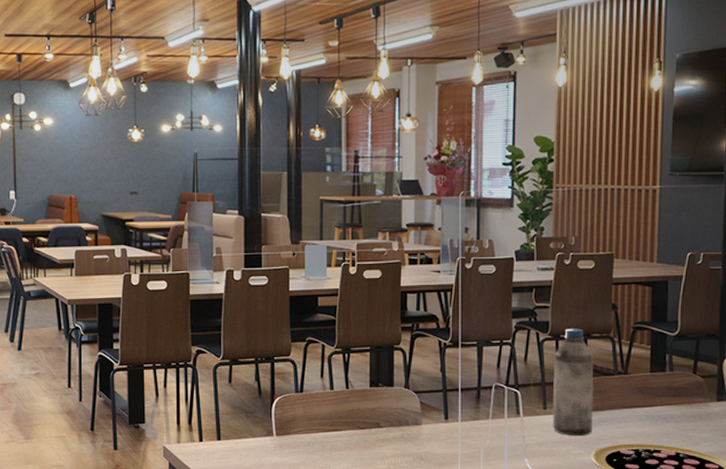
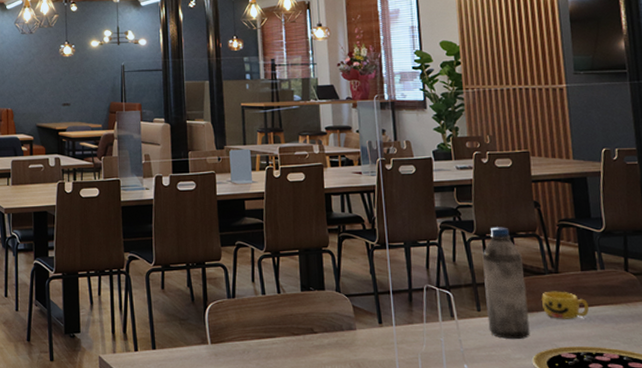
cup: none [608,391,653,418] -> present [542,291,589,319]

